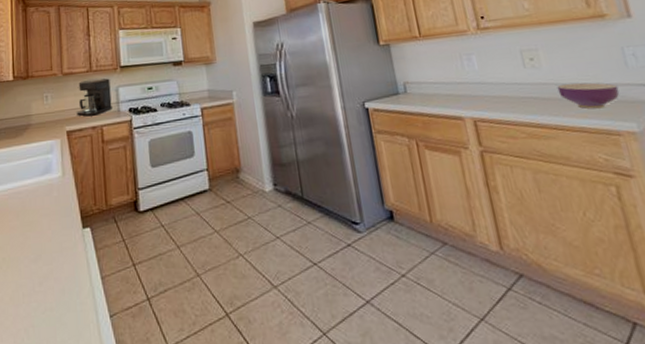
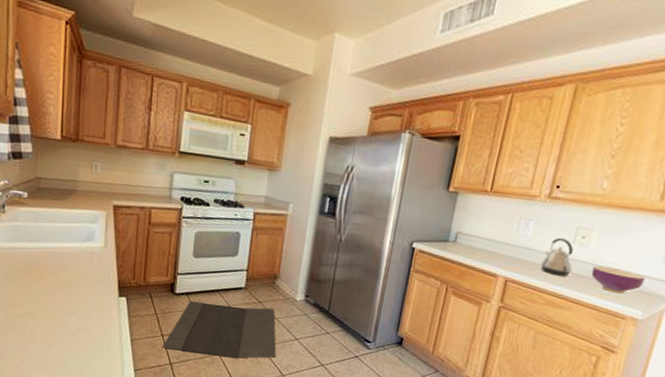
coffee maker: present [76,78,112,117] -> none [126,158,166,197]
floor mat: none [135,206,261,280] -> present [162,301,276,359]
kettle: none [500,64,538,105] -> present [540,237,574,277]

